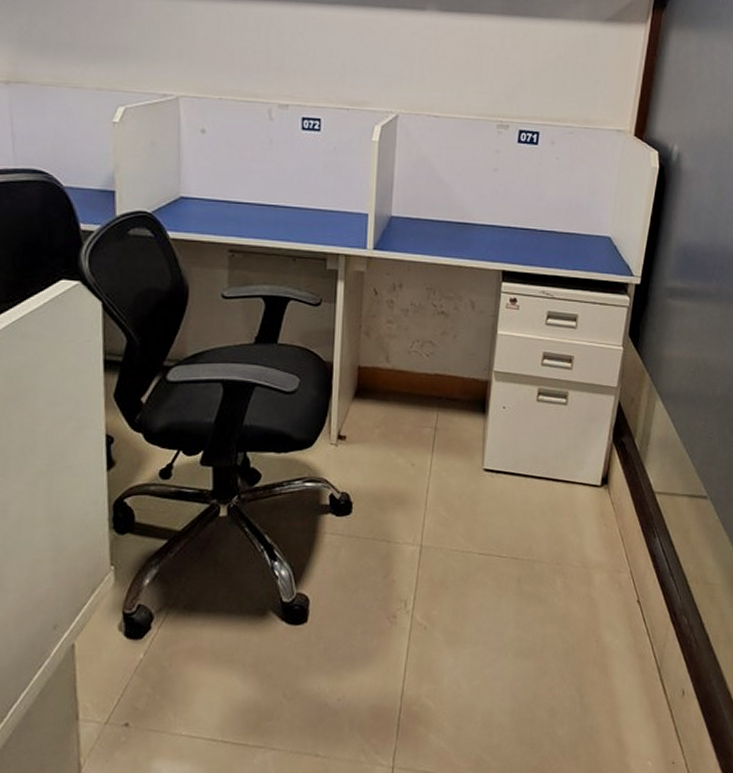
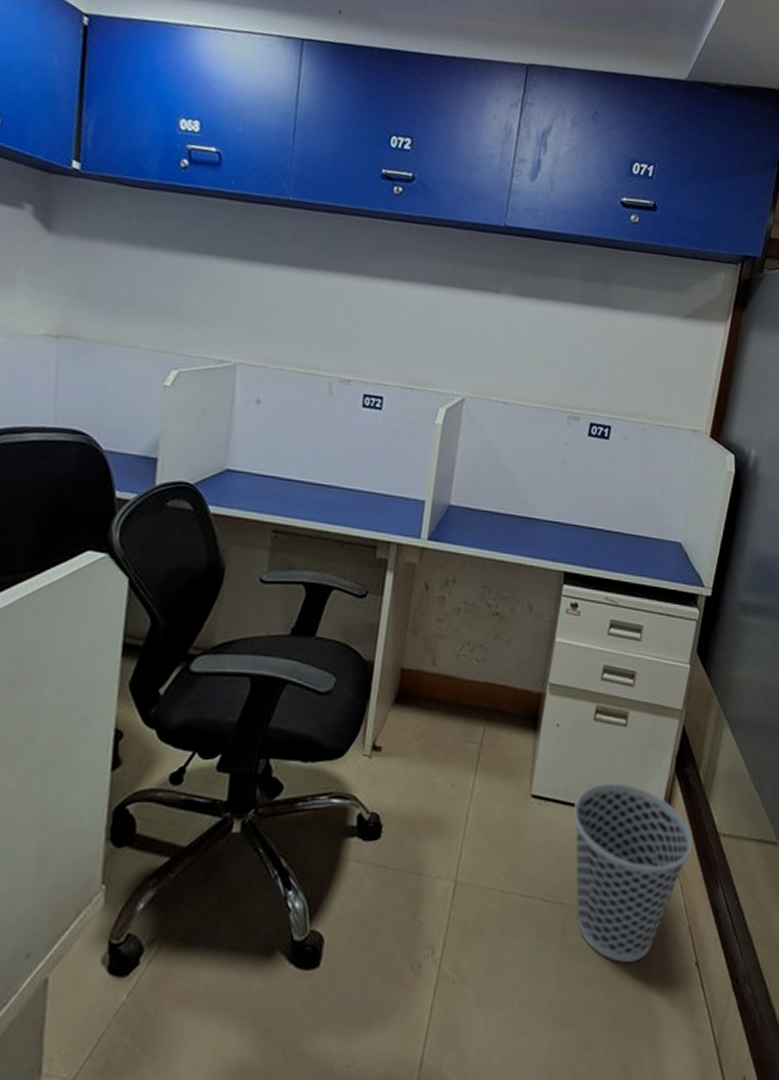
wastebasket: none [523,454,631,604] -> present [573,783,693,962]

